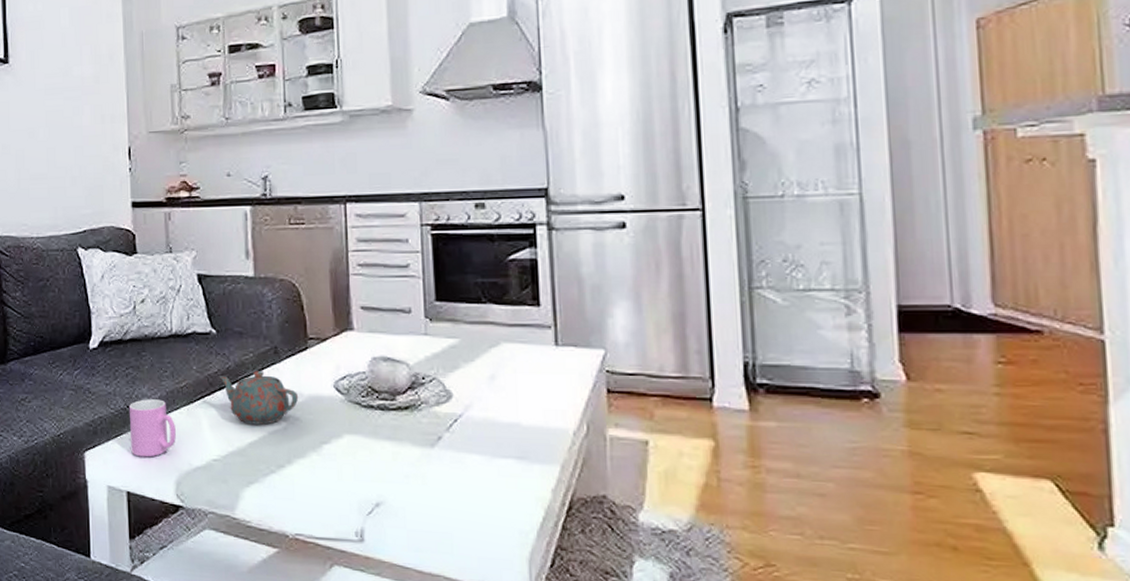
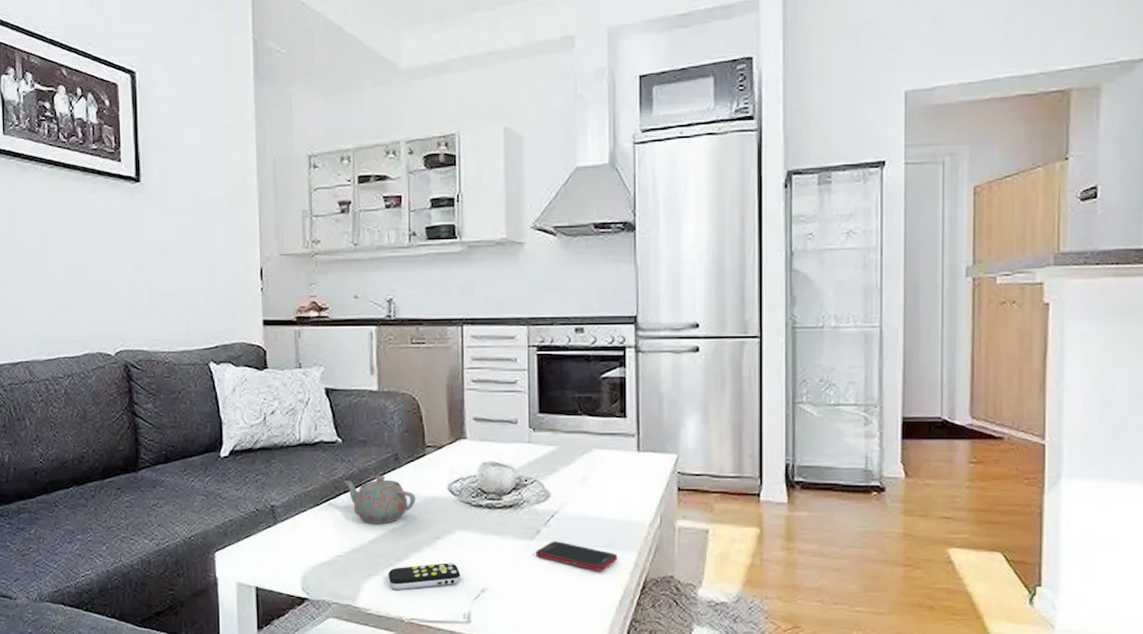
cup: present [128,399,176,457] -> none [258,503,303,556]
remote control: none [269,471,352,501] -> present [388,563,461,591]
cell phone: none [438,450,537,487] -> present [536,541,618,571]

